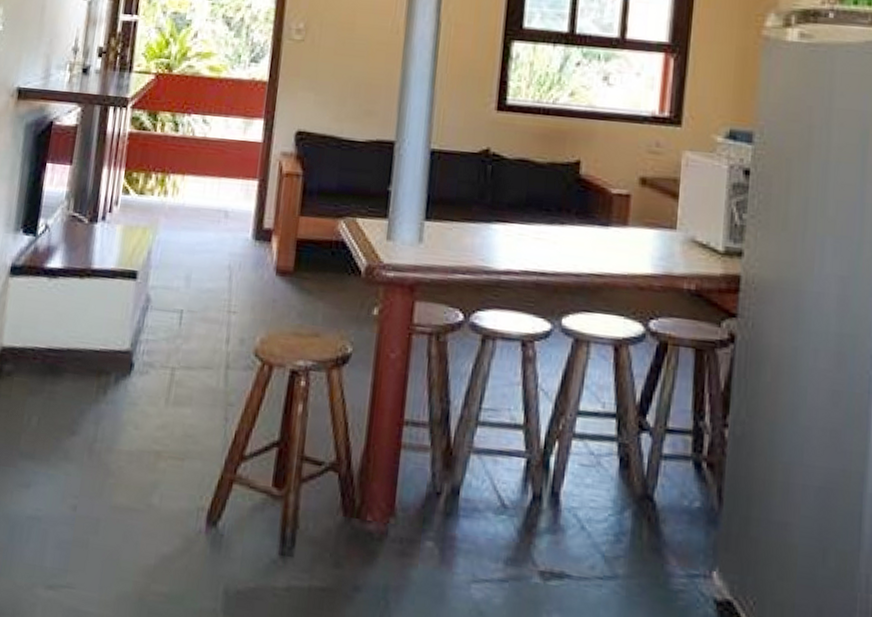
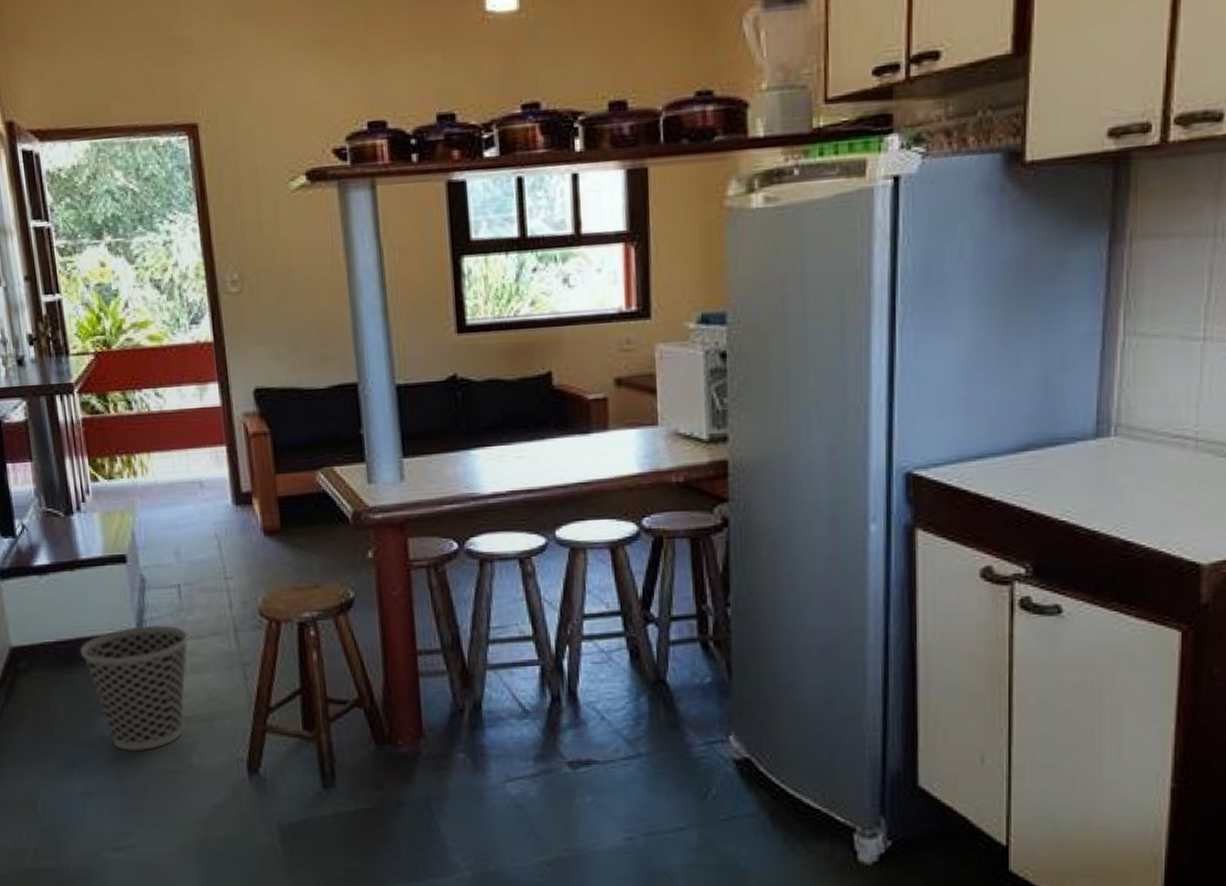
wastebasket: none [68,345,179,481] -> present [80,624,189,752]

